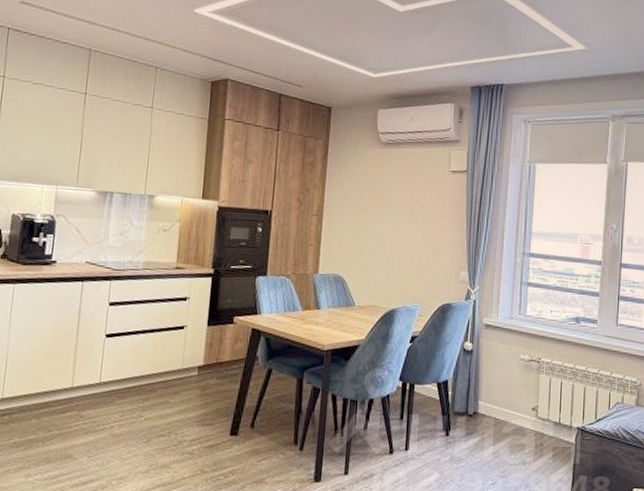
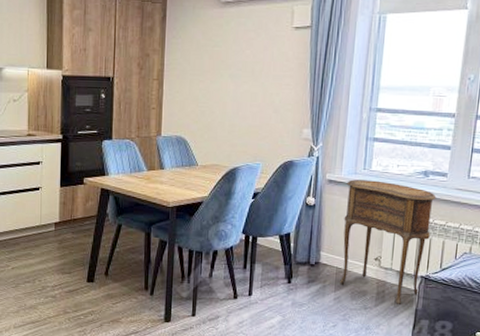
side table: none [498,324,588,459] -> present [340,179,436,304]

